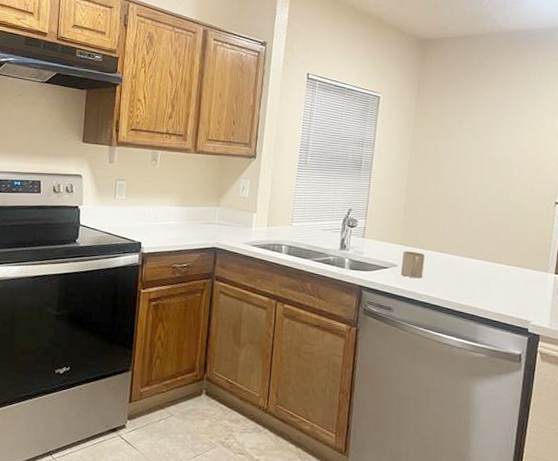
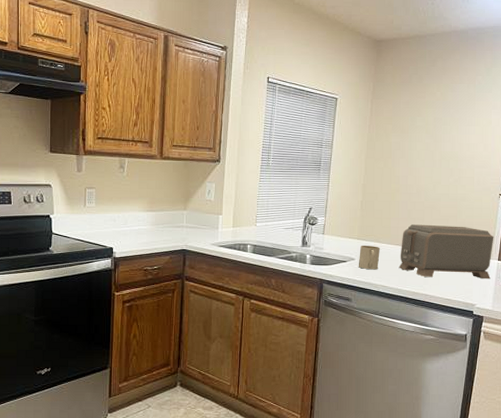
toaster: none [445,231,550,295] -> present [398,224,494,280]

